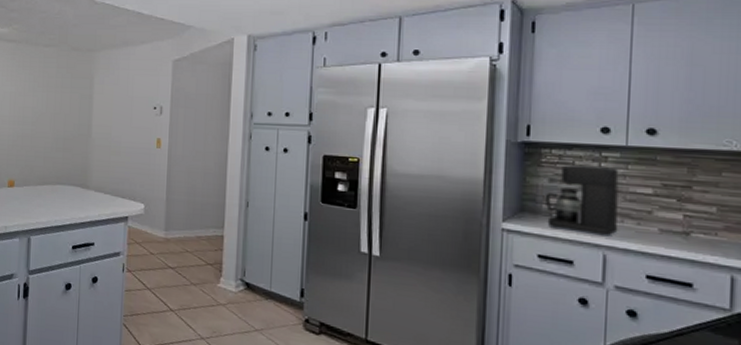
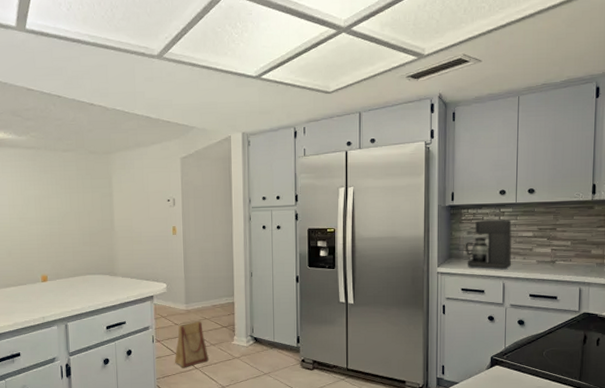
shopping bag: none [145,252,187,308] -> present [174,320,209,369]

